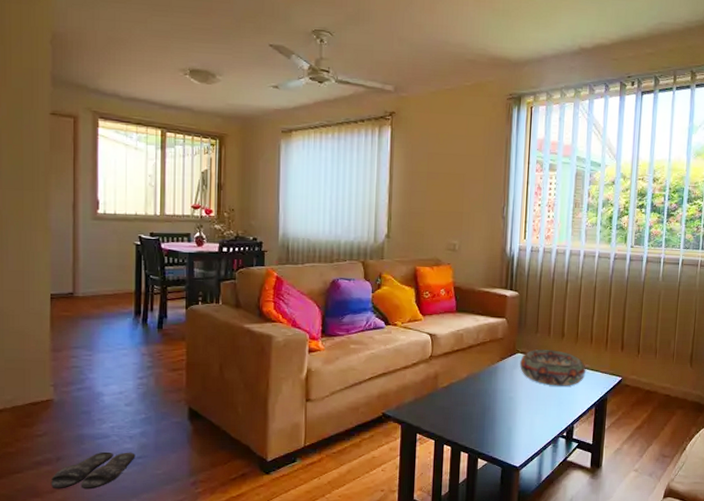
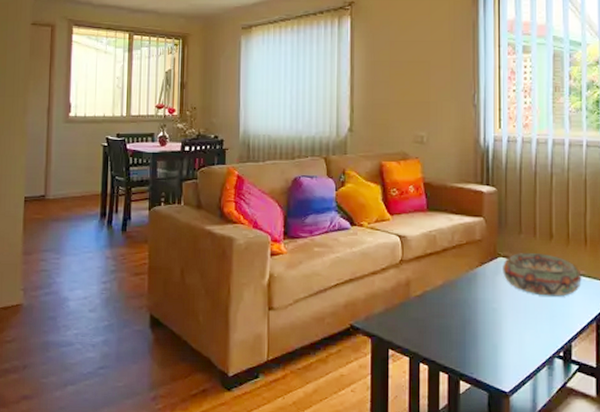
slippers: present [52,451,136,488] -> none [17,360,98,400]

